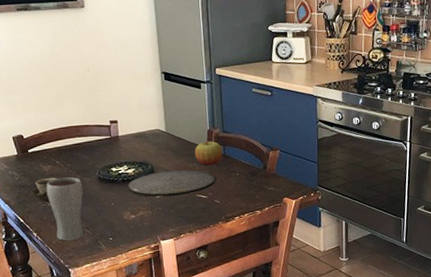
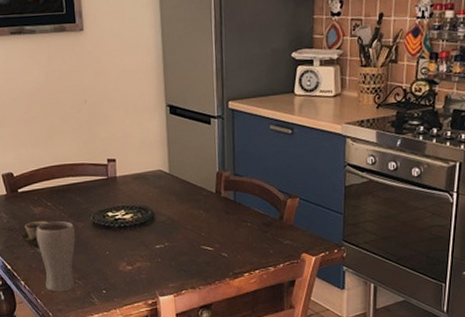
plate: present [128,170,216,197] -> none [125,217,224,247]
apple: present [194,141,223,166] -> none [200,185,233,213]

